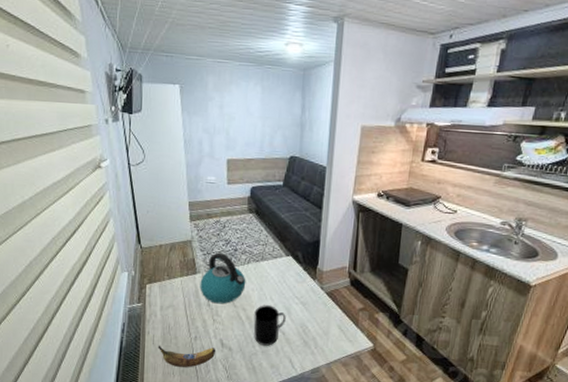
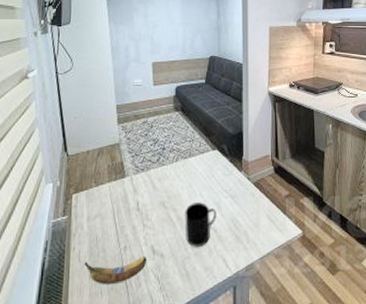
kettle: present [200,252,246,304] -> none [129,153,175,207]

